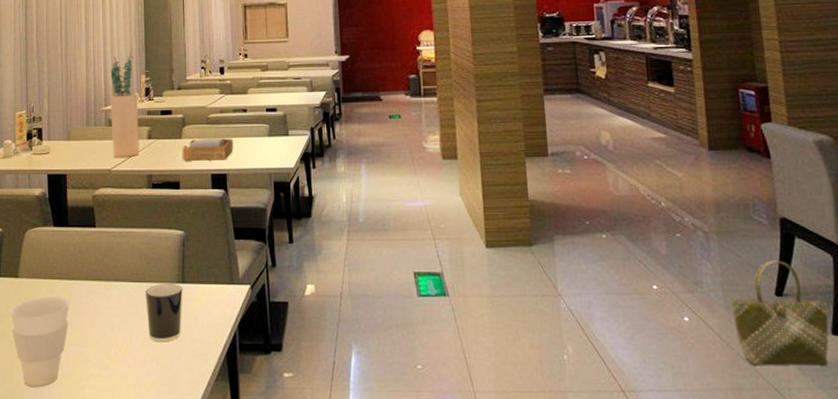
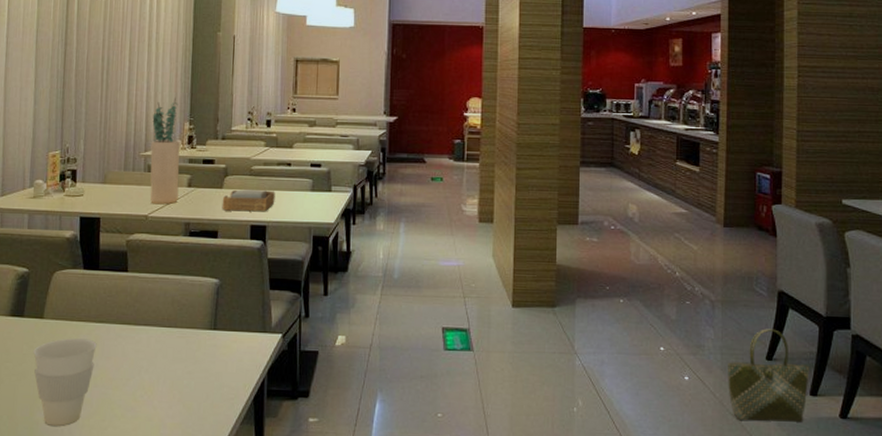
mug: present [146,284,183,343] -> none [175,330,214,386]

